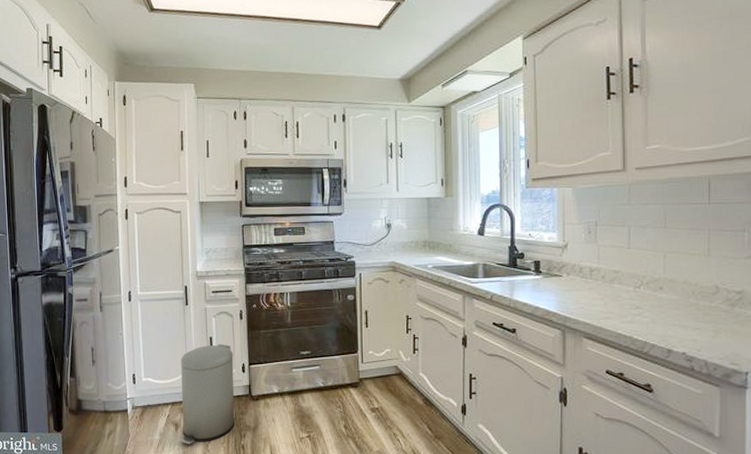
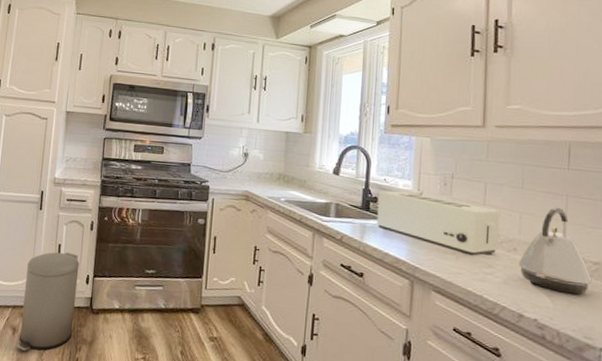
toaster: none [524,244,645,300] -> present [376,190,500,256]
kettle: none [665,242,736,324] -> present [519,206,592,295]

